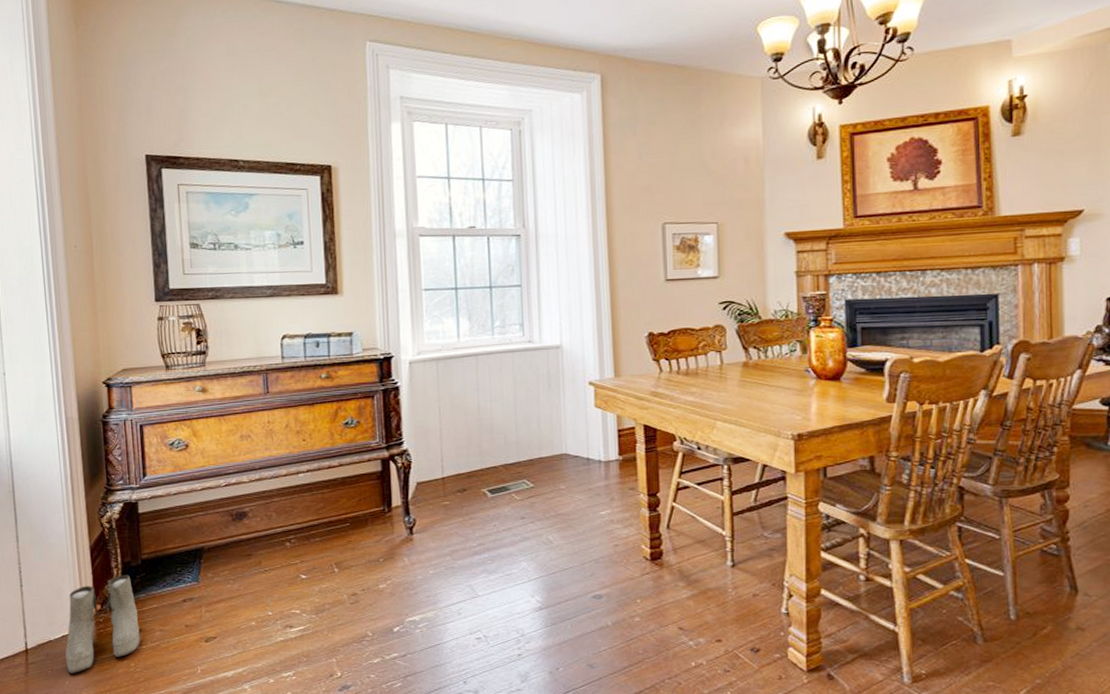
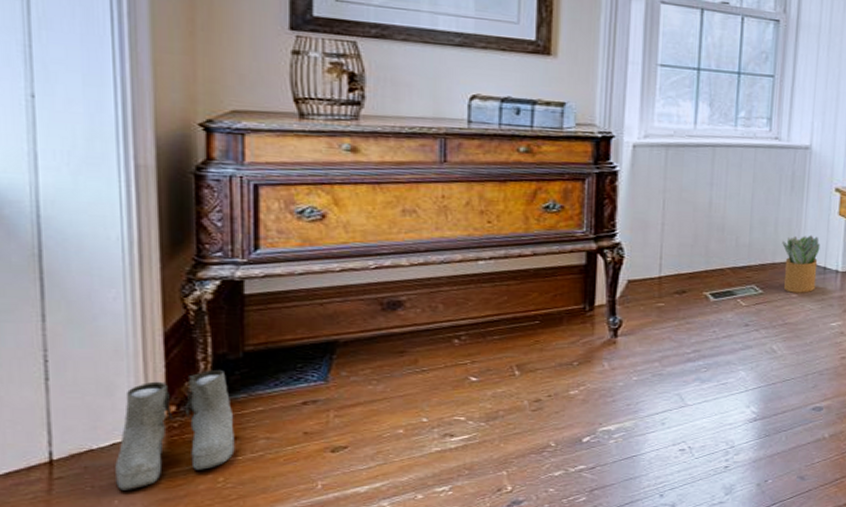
potted plant: none [546,428,582,485] -> present [782,235,821,293]

